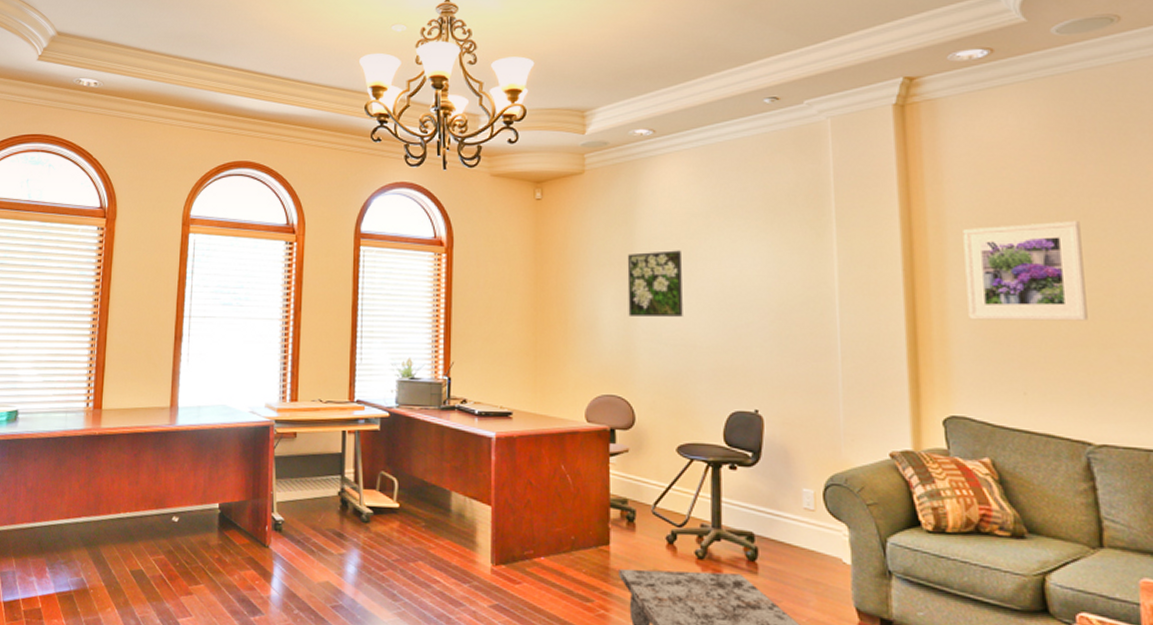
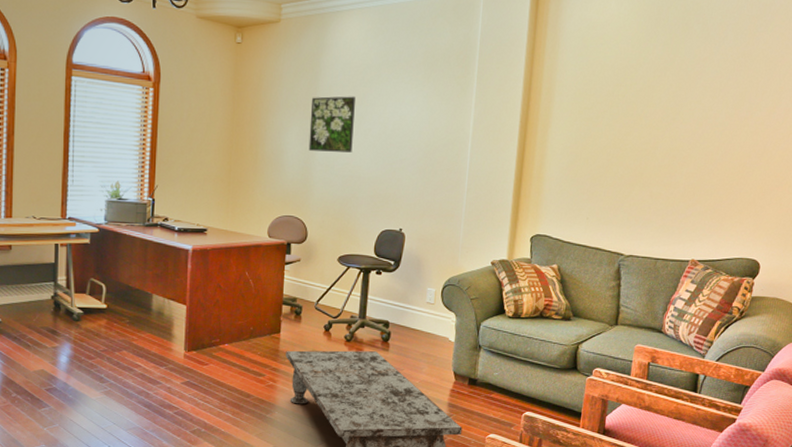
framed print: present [963,220,1088,321] -> none [560,89,645,166]

